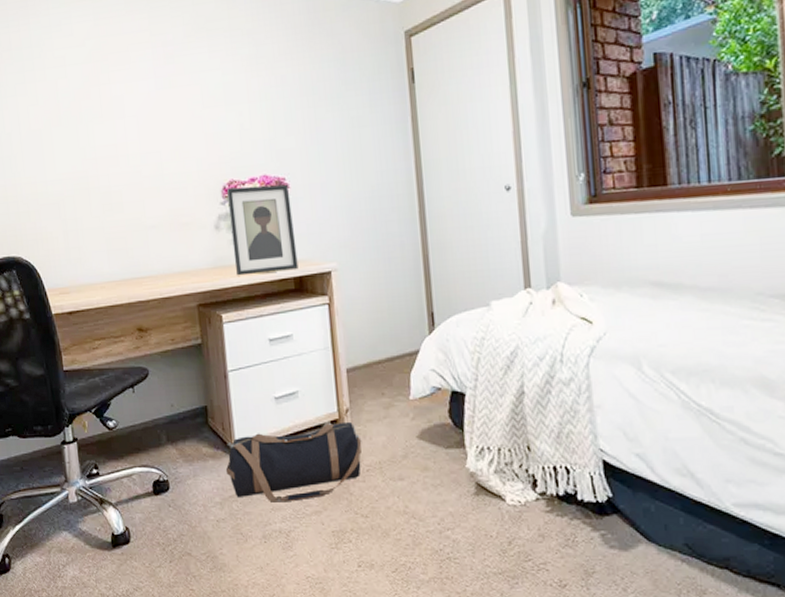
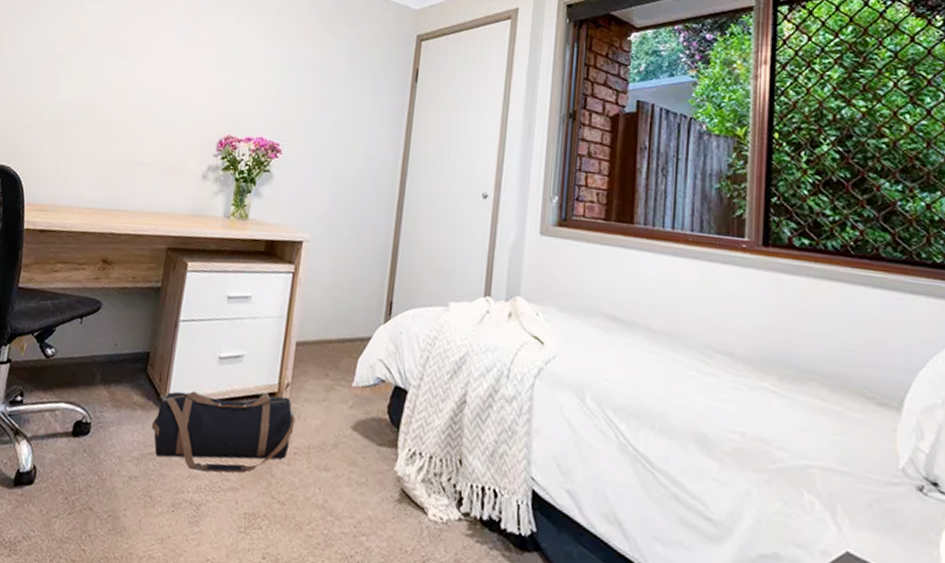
picture frame: present [227,184,298,276] -> none [211,142,281,234]

